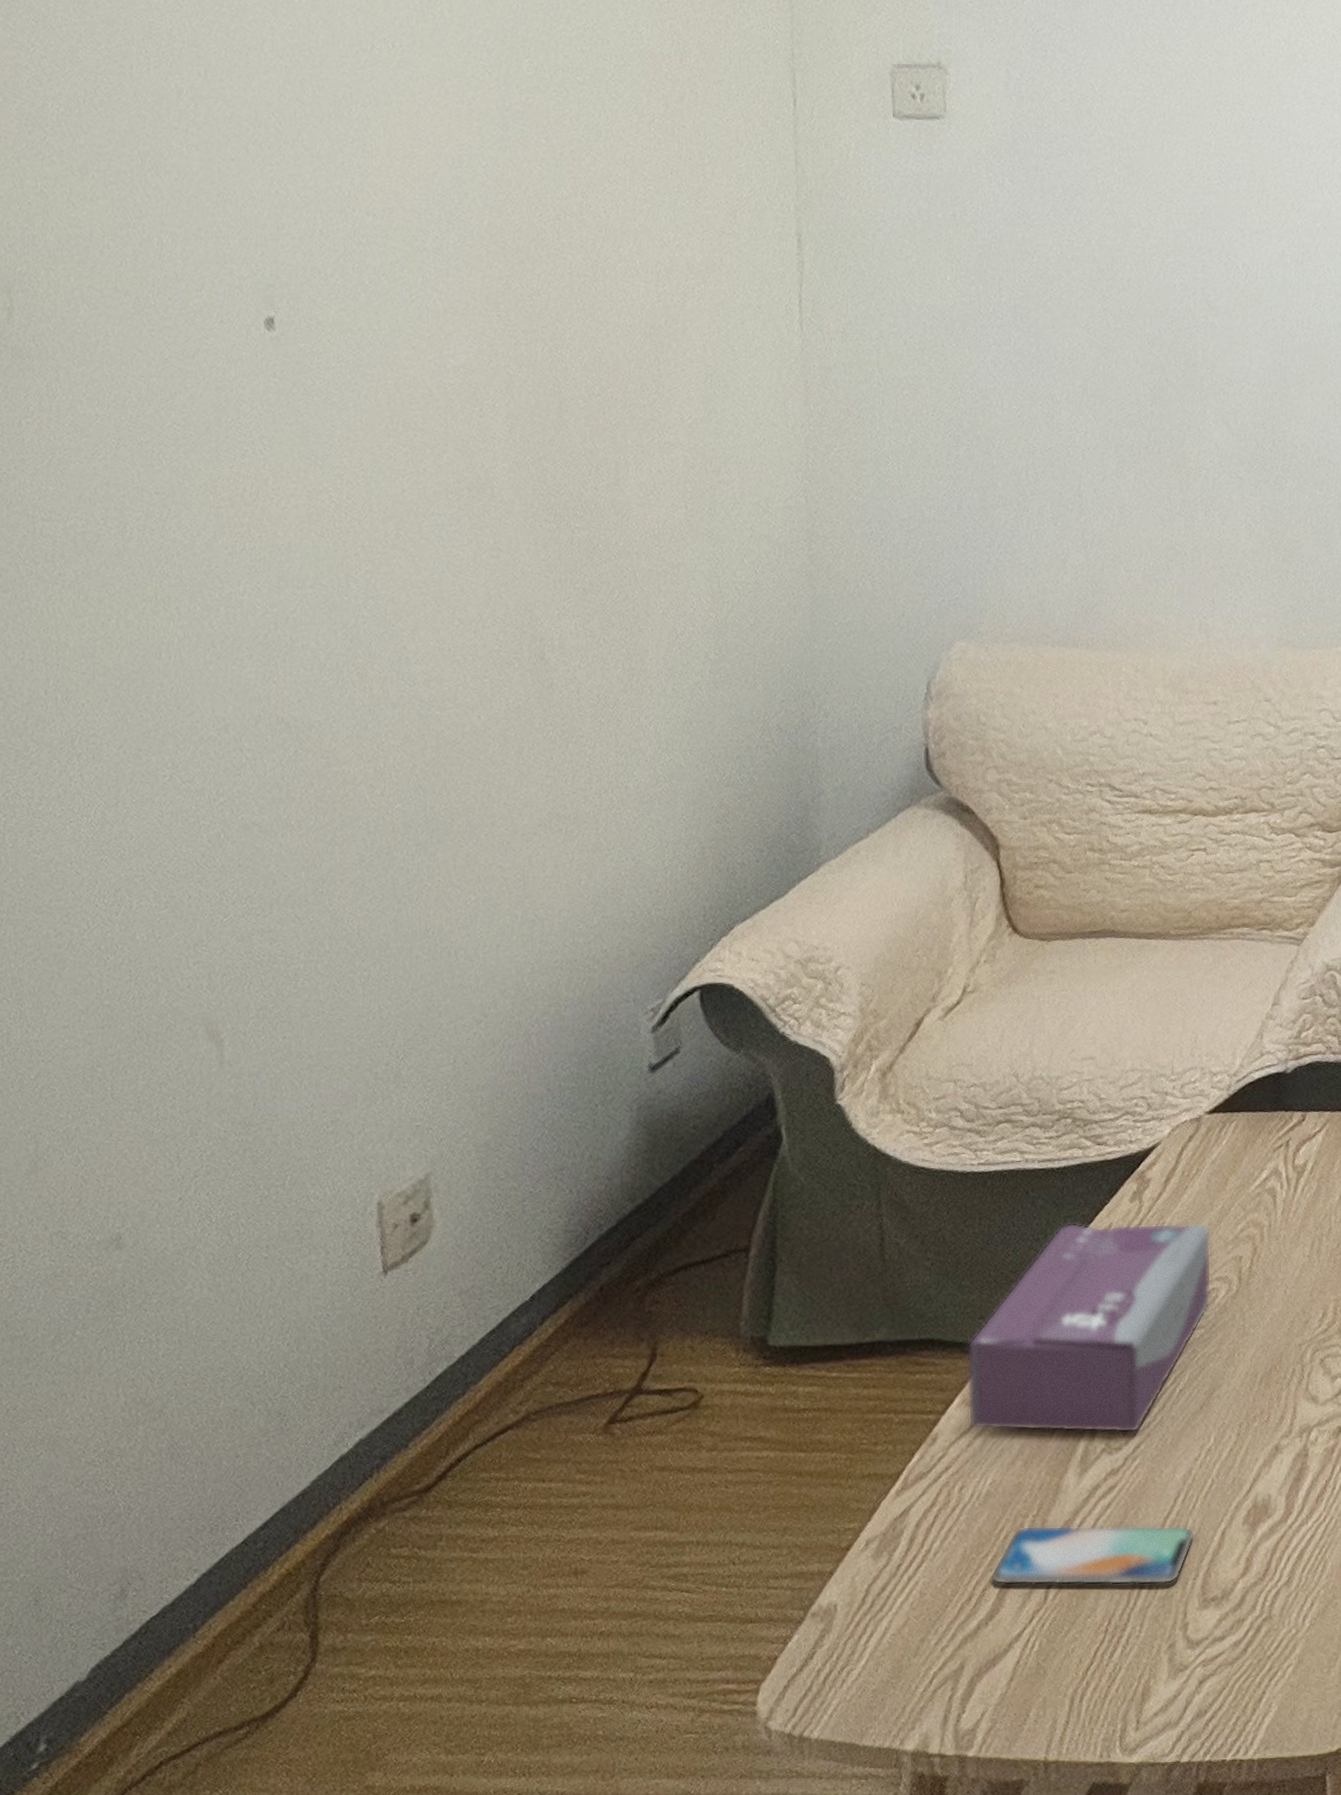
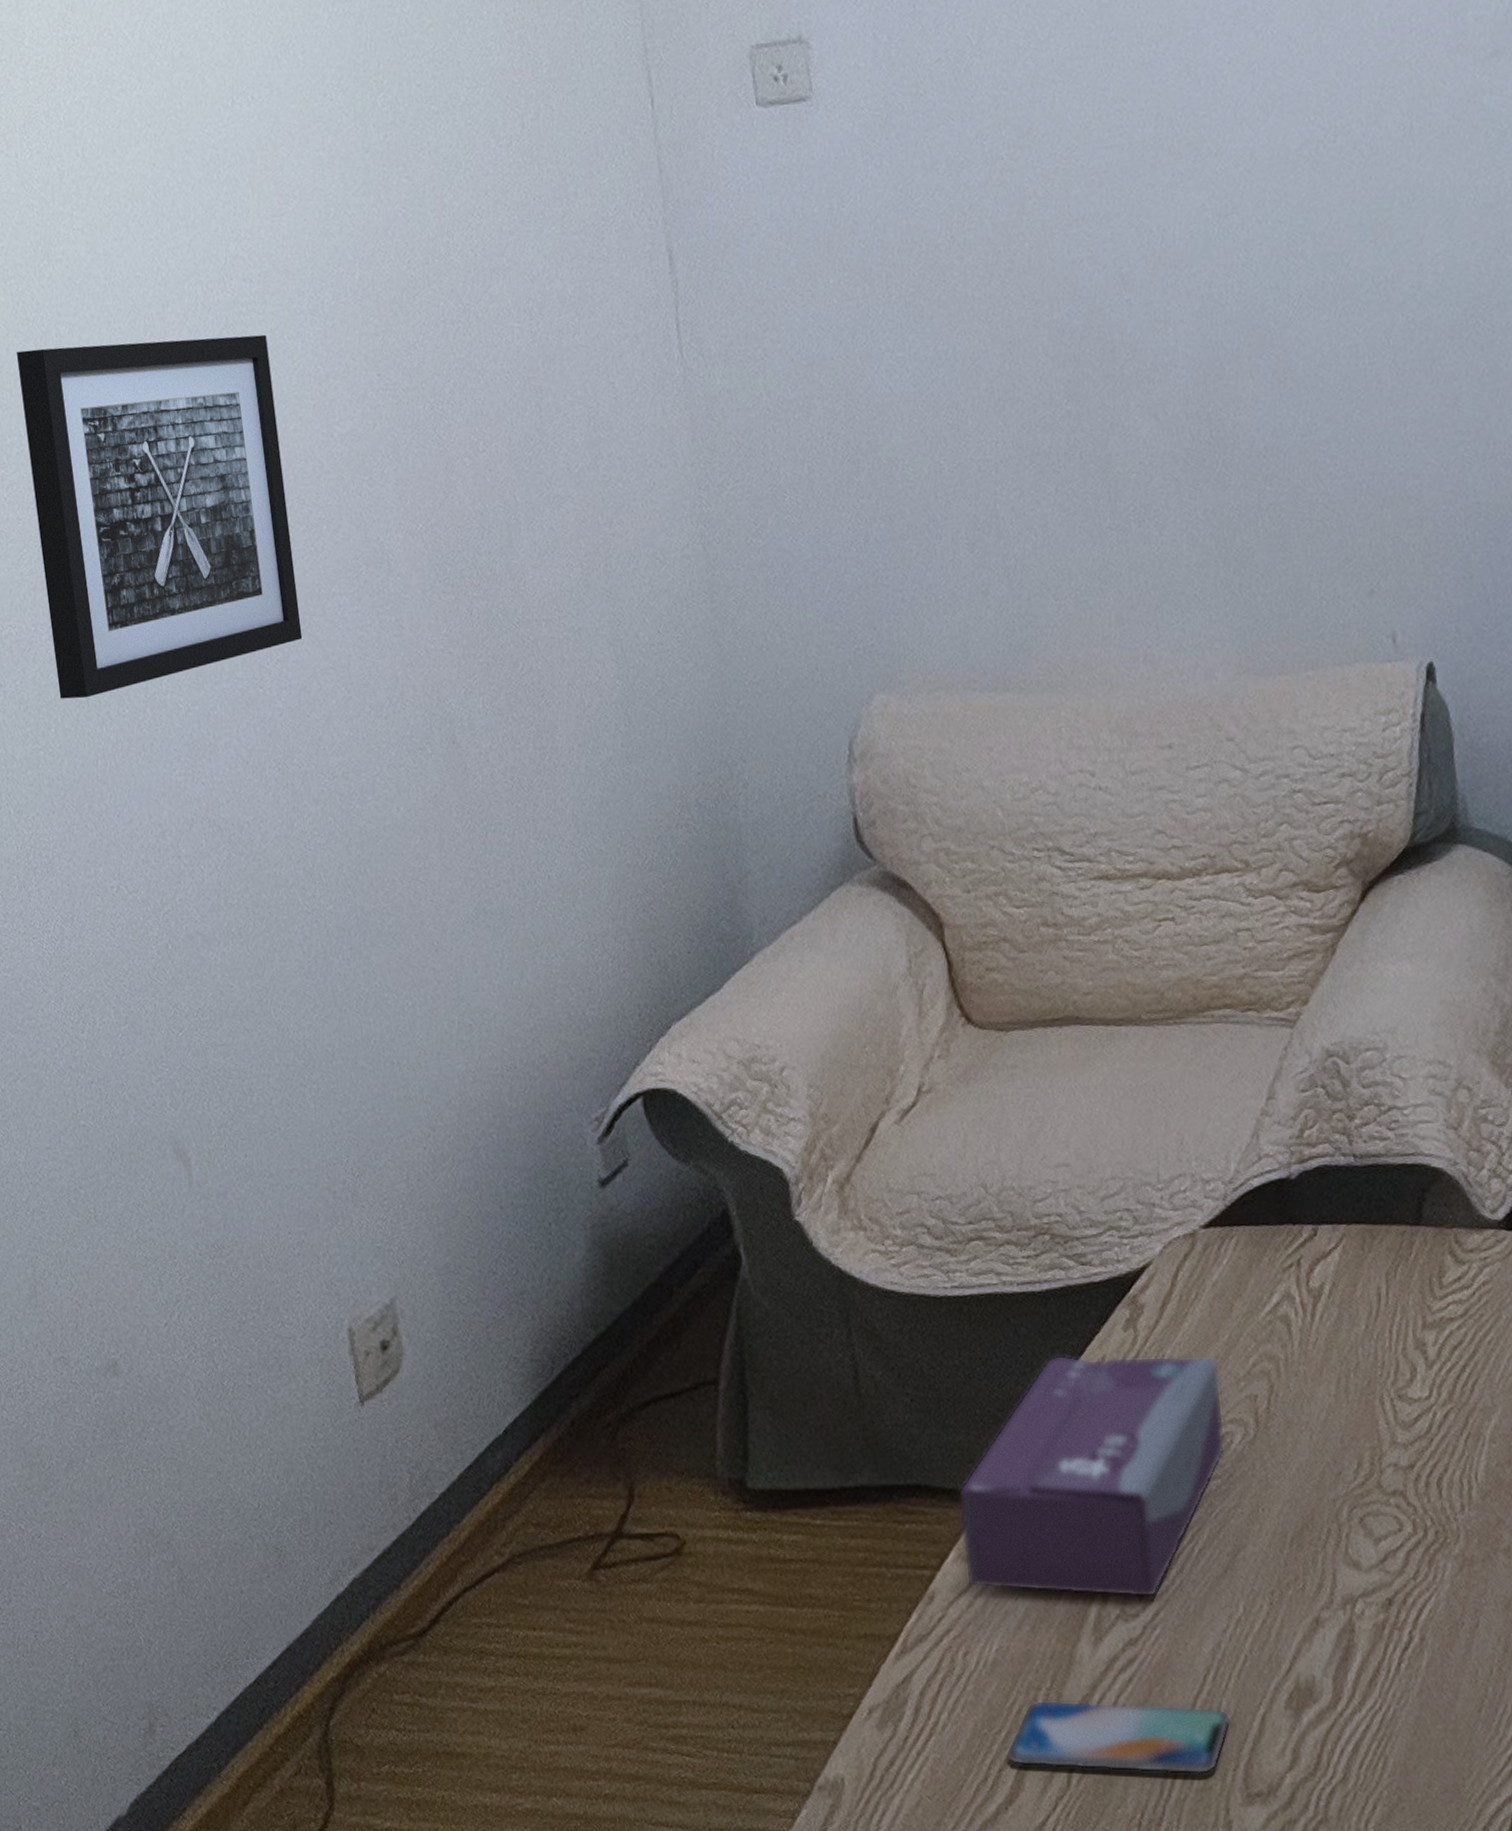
wall art: none [111,254,395,593] -> present [16,334,303,699]

